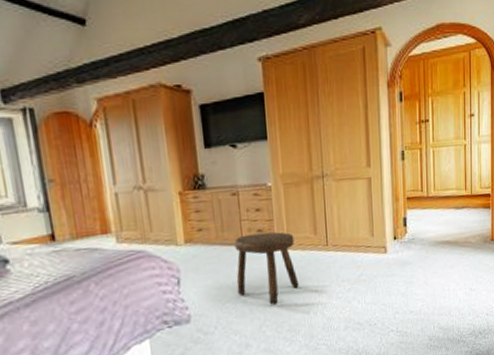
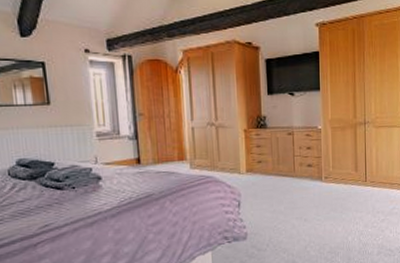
stool: present [234,232,299,306] -> none [287,167,340,230]

